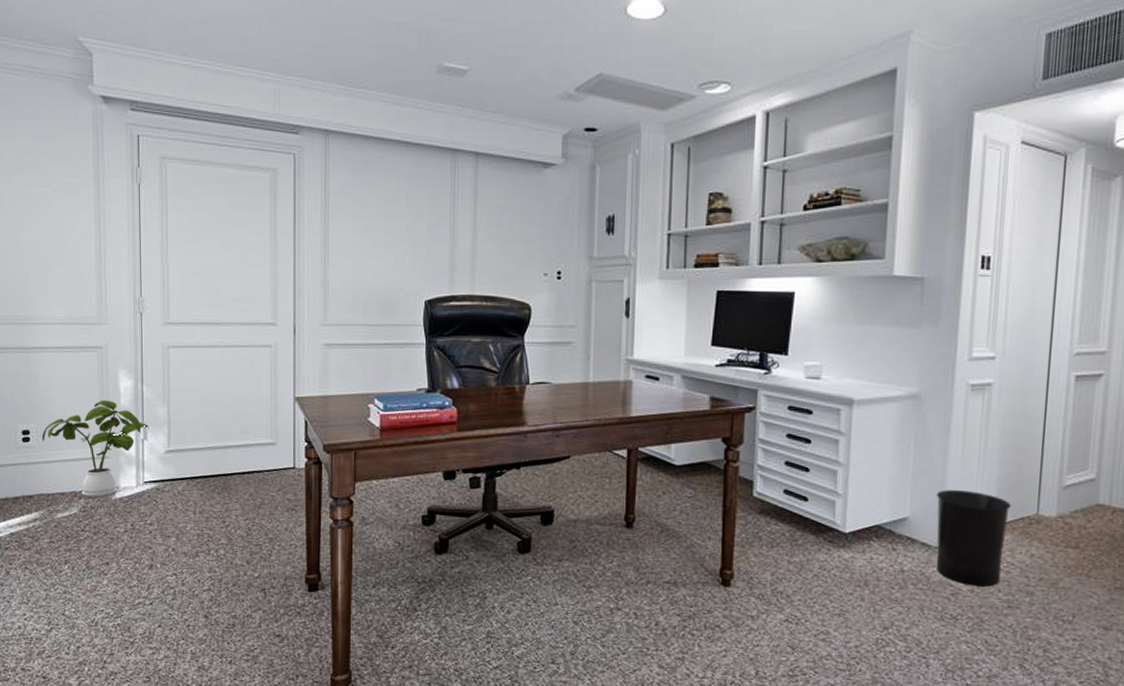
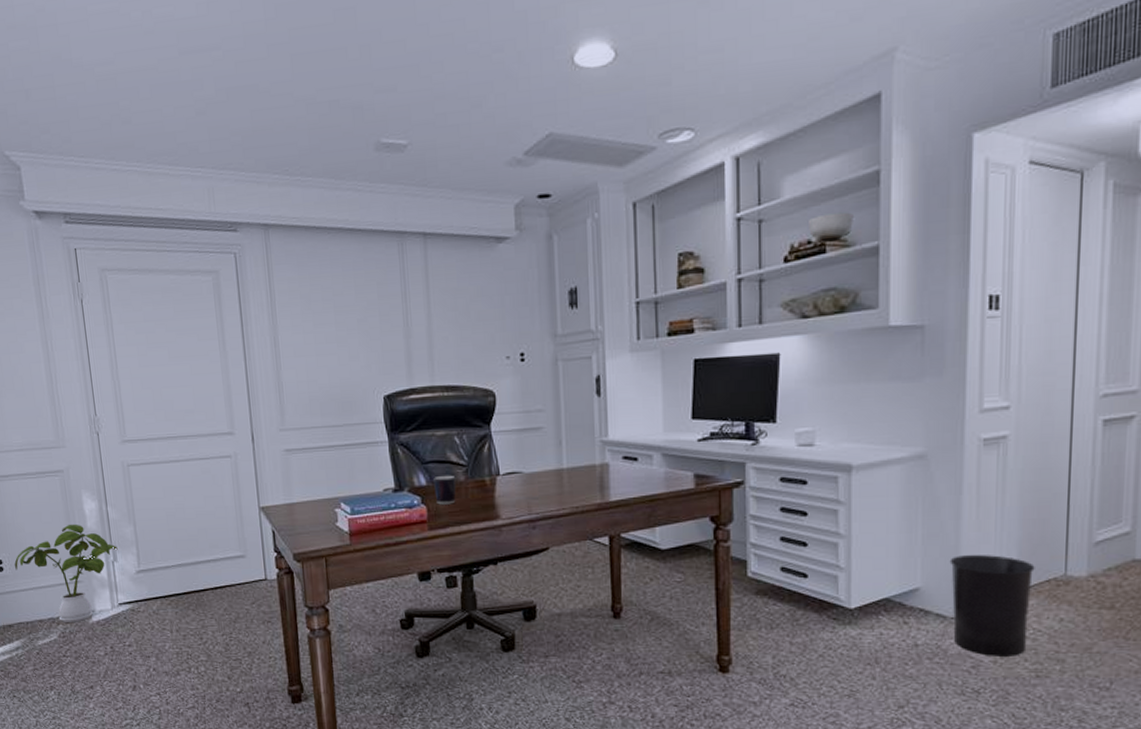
mug: none [466,380,487,408] -> present [433,475,456,505]
bowl: none [826,170,867,196] -> present [807,212,853,243]

